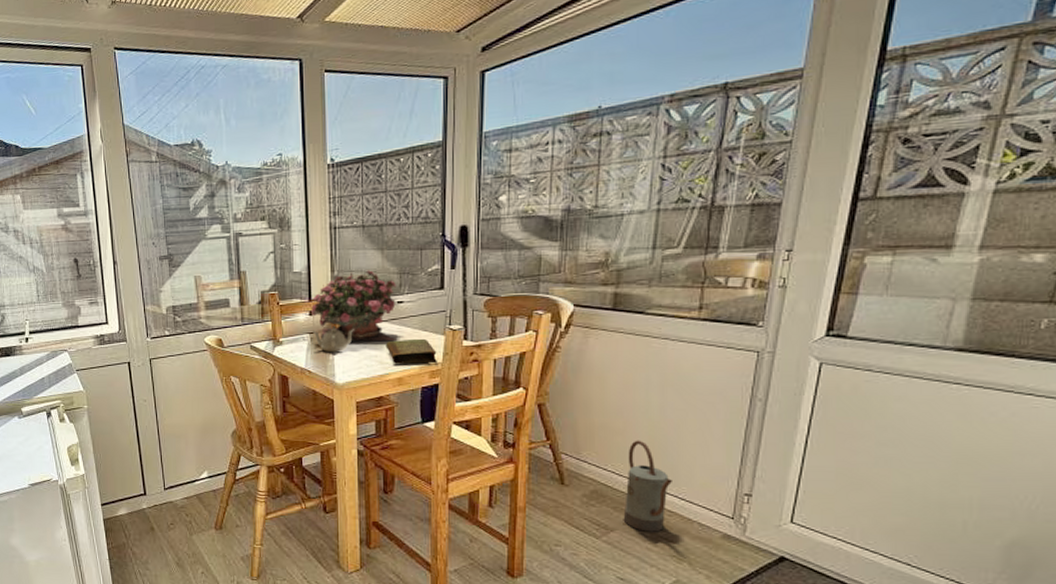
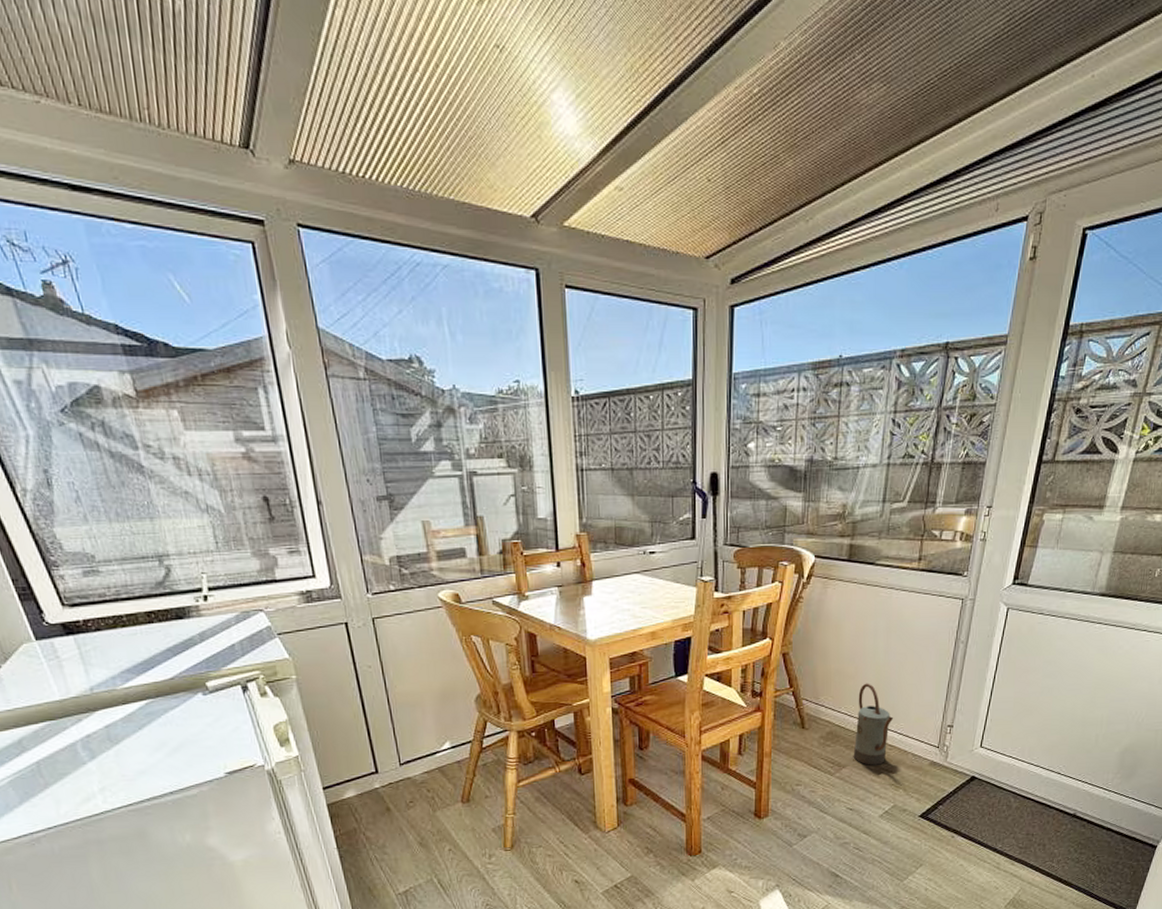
potted flower: present [311,270,397,342] -> none [559,518,649,595]
teapot: present [312,325,354,353] -> none [560,578,605,607]
book: present [385,338,437,364] -> none [638,590,689,618]

